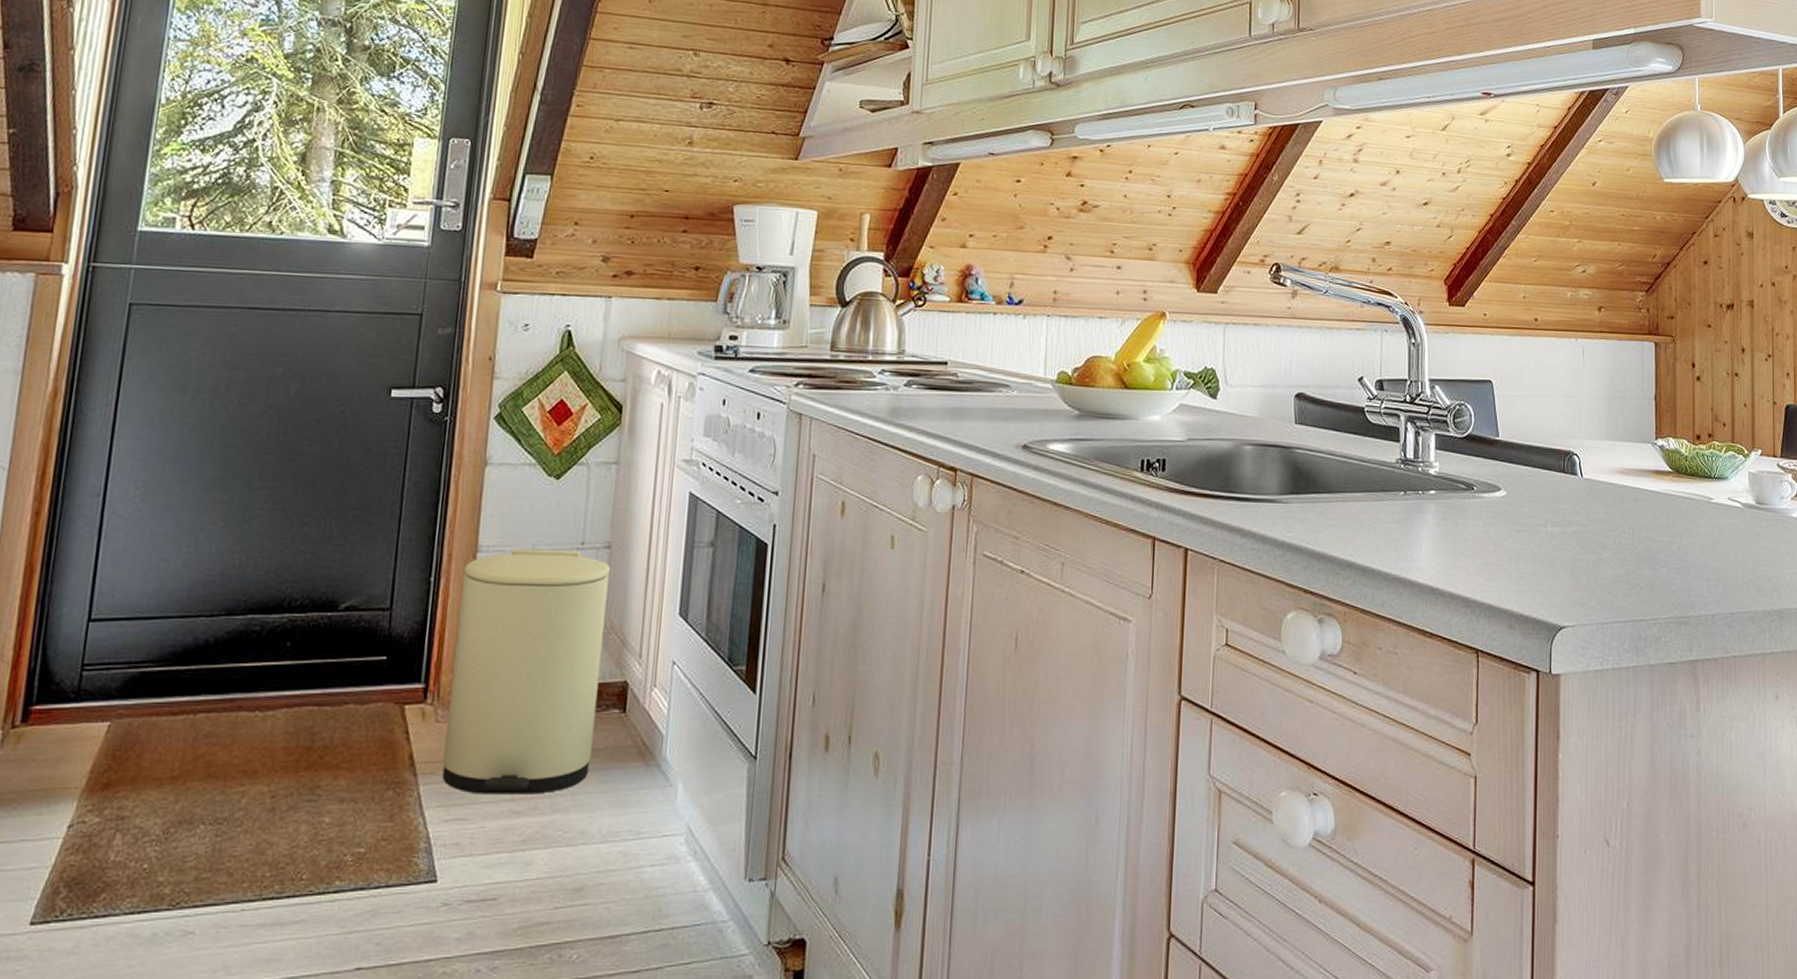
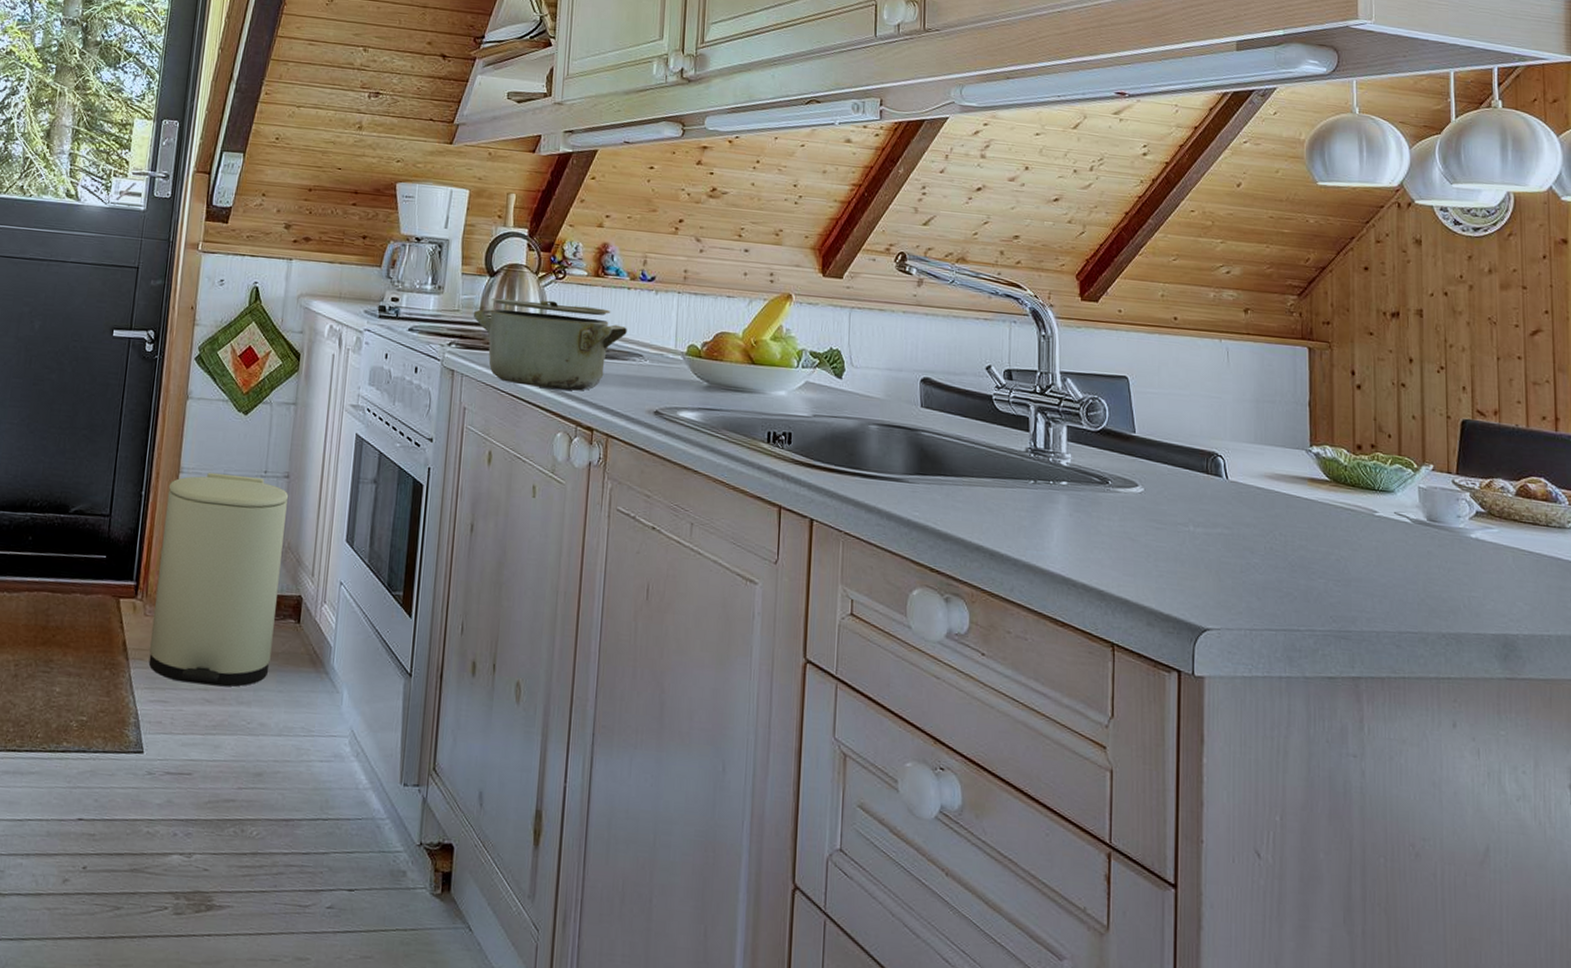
saucepan: none [823,330,993,429] -> present [473,298,627,391]

